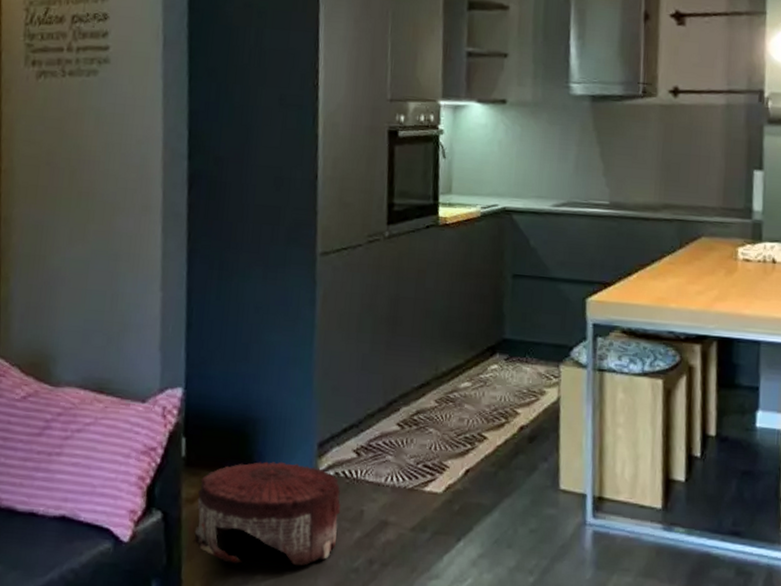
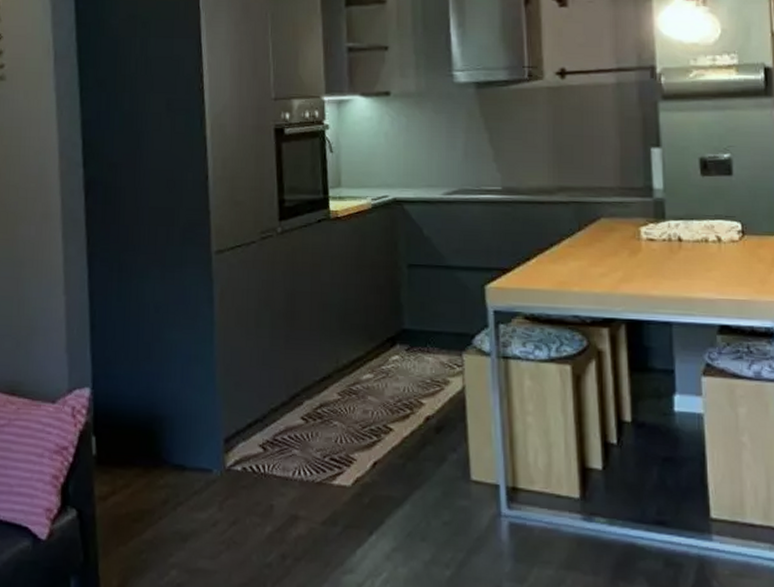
pouf: present [192,461,341,566] -> none [107,458,251,562]

